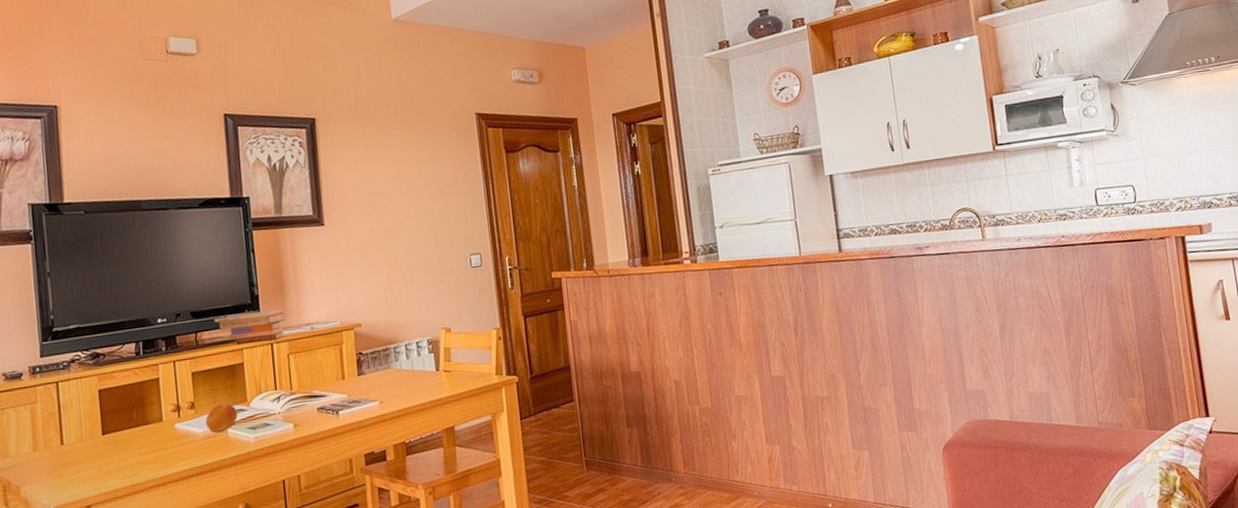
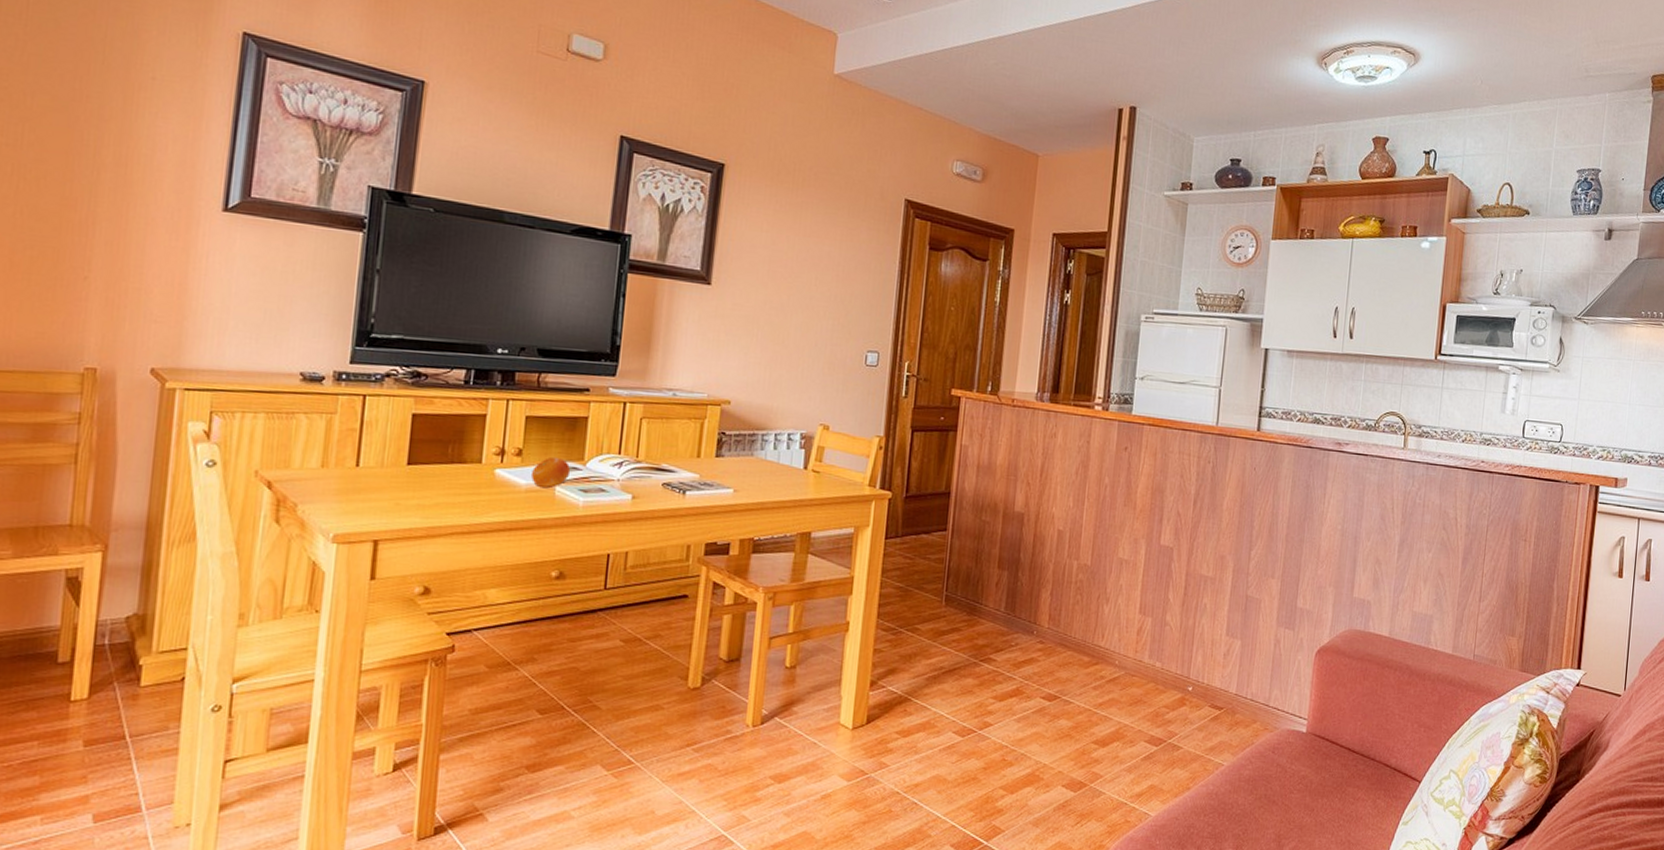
books: present [215,310,284,346] -> none [564,361,645,400]

